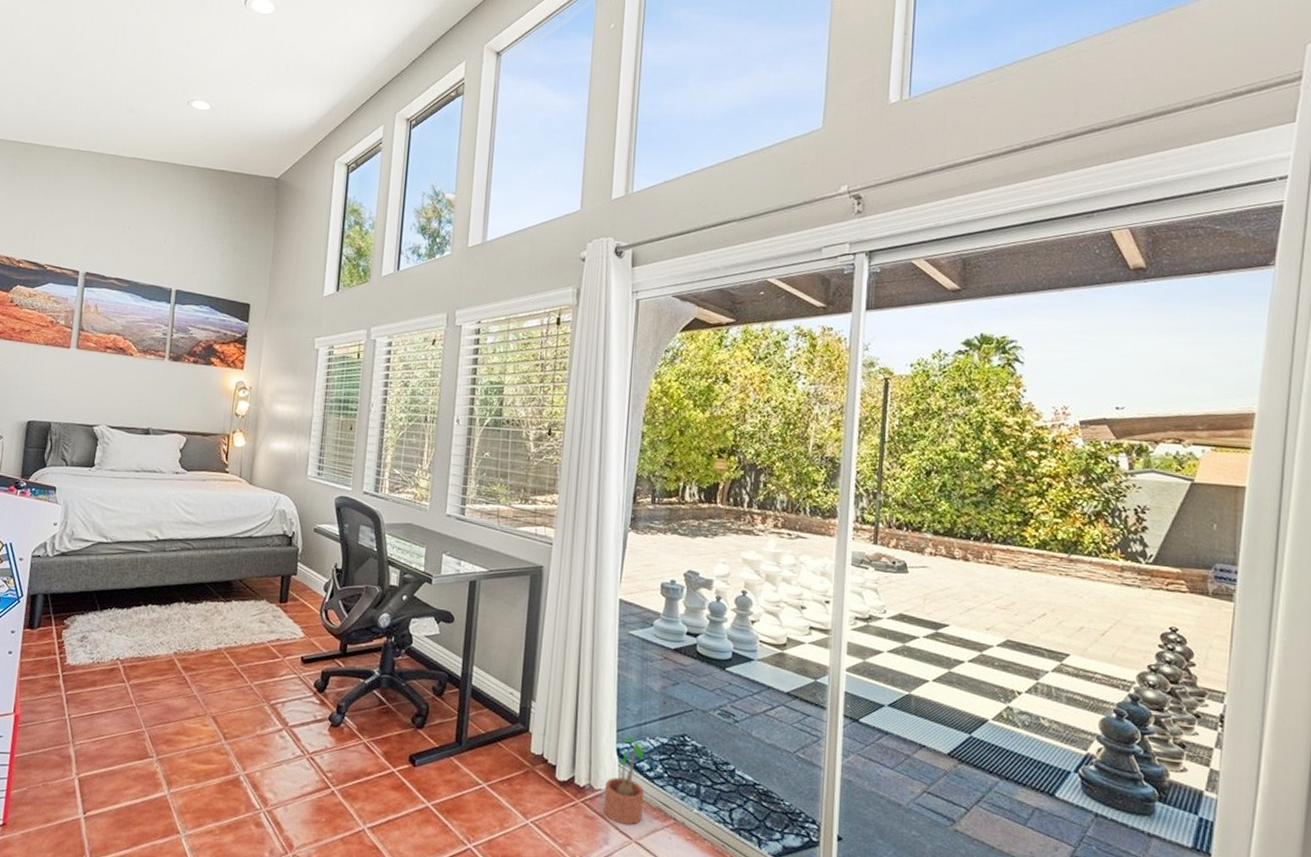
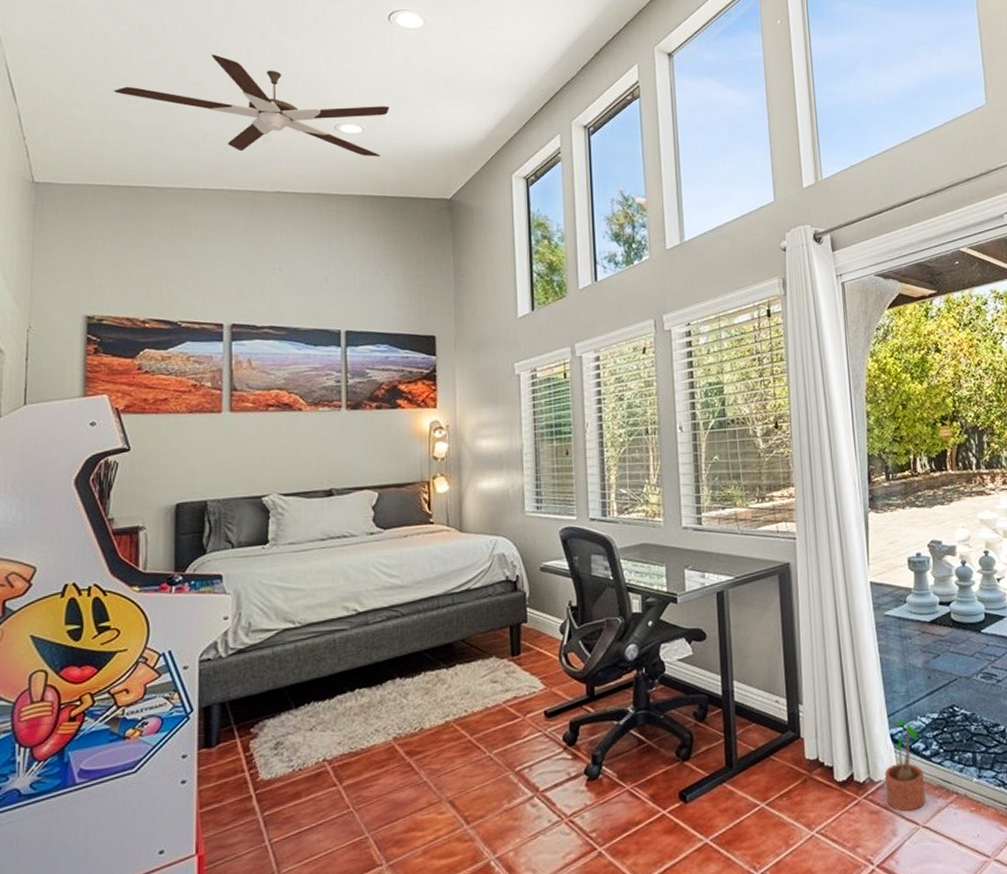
ceiling fan: none [15,28,236,133] -> present [113,54,389,157]

